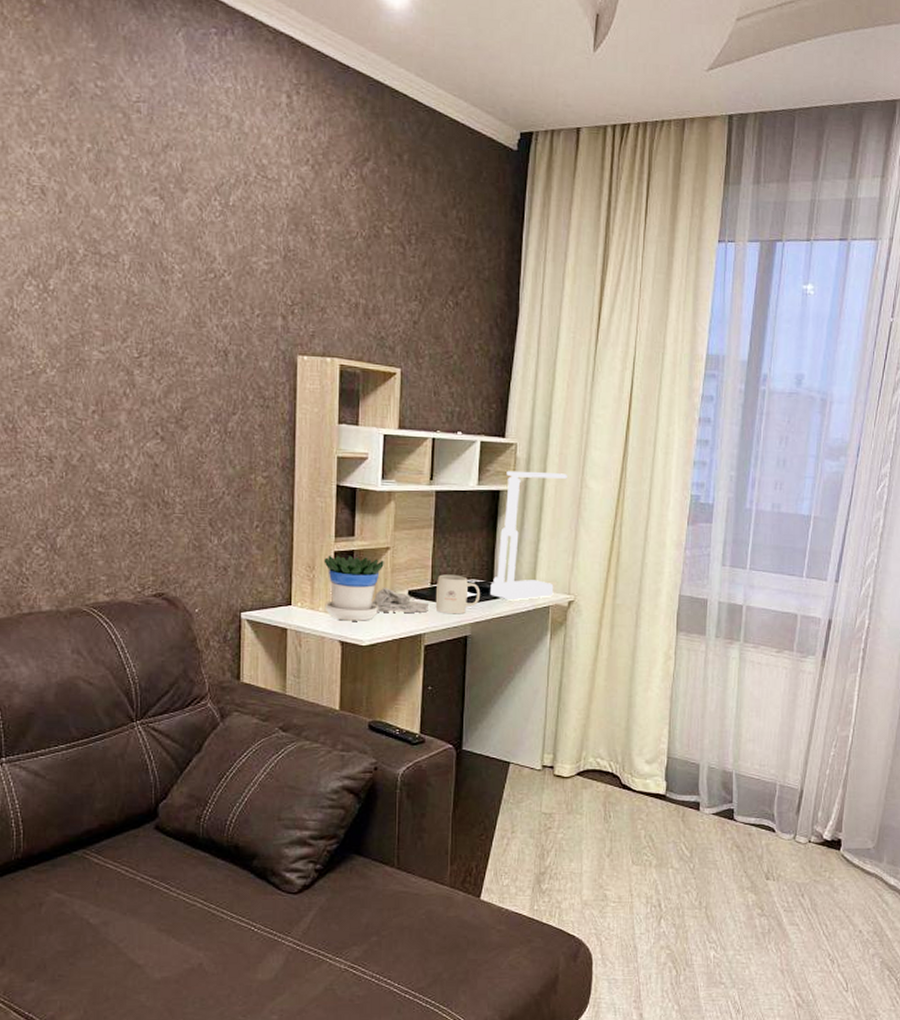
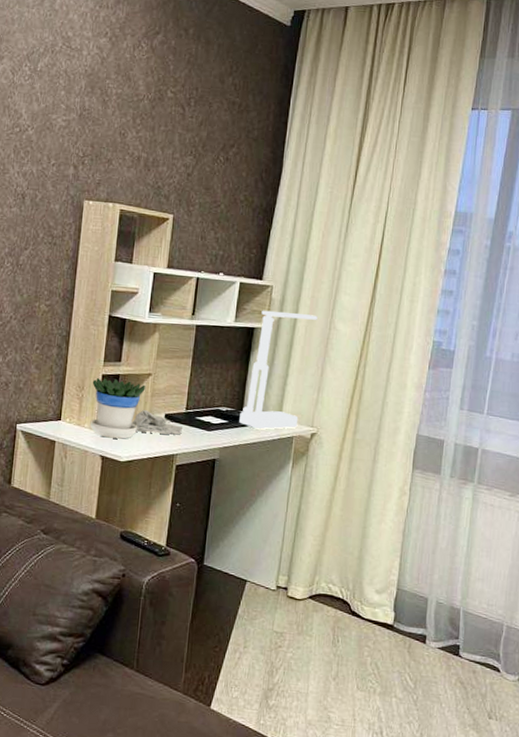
mug: present [435,574,481,615] -> none [188,401,231,439]

